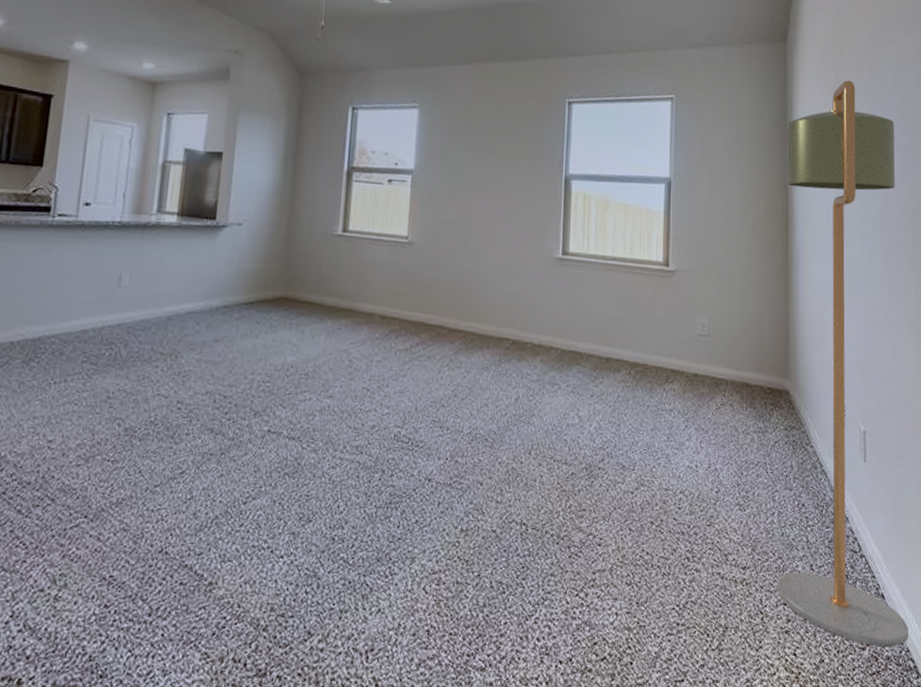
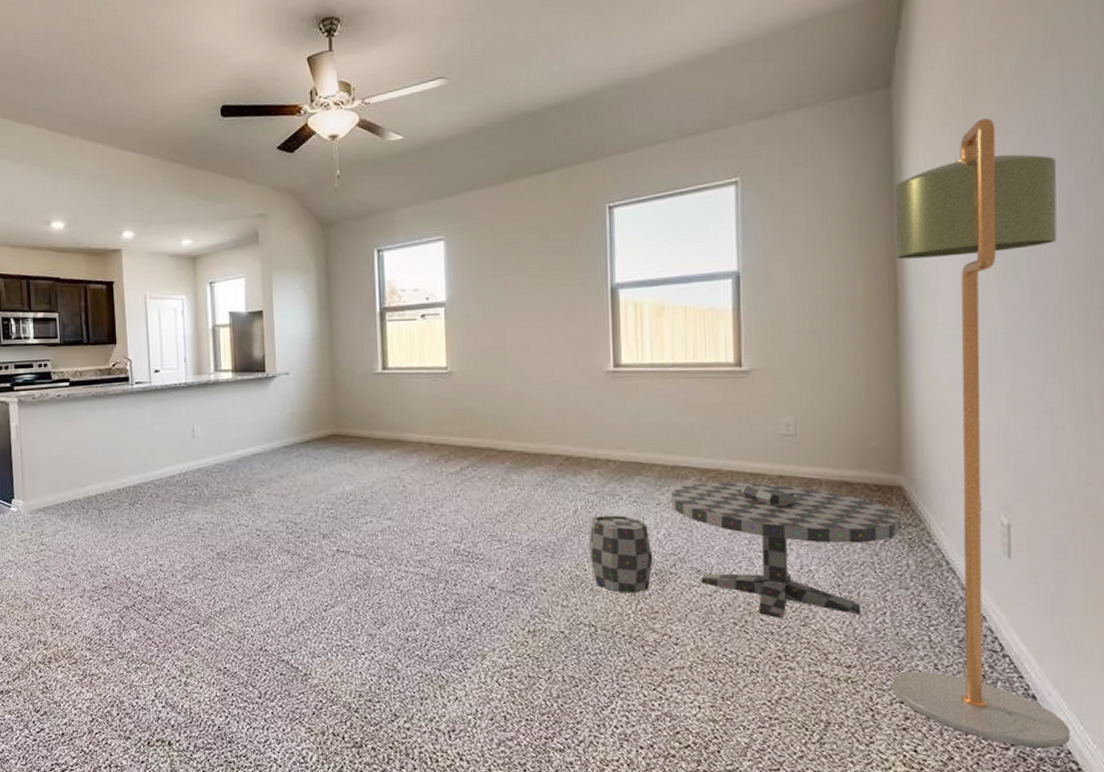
coffee table: none [526,377,787,519] -> present [589,482,901,619]

